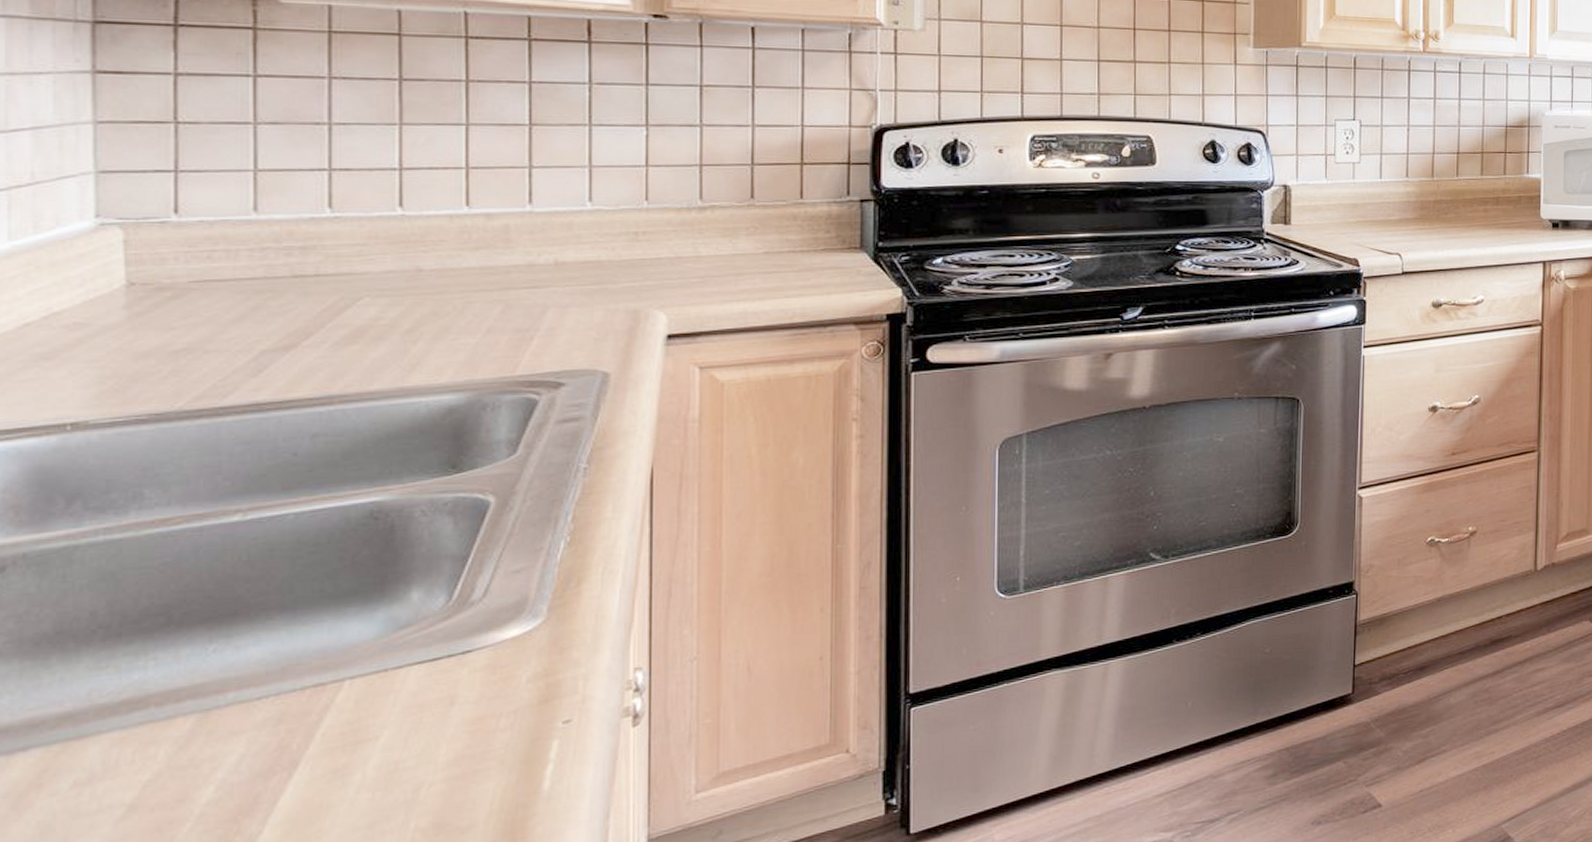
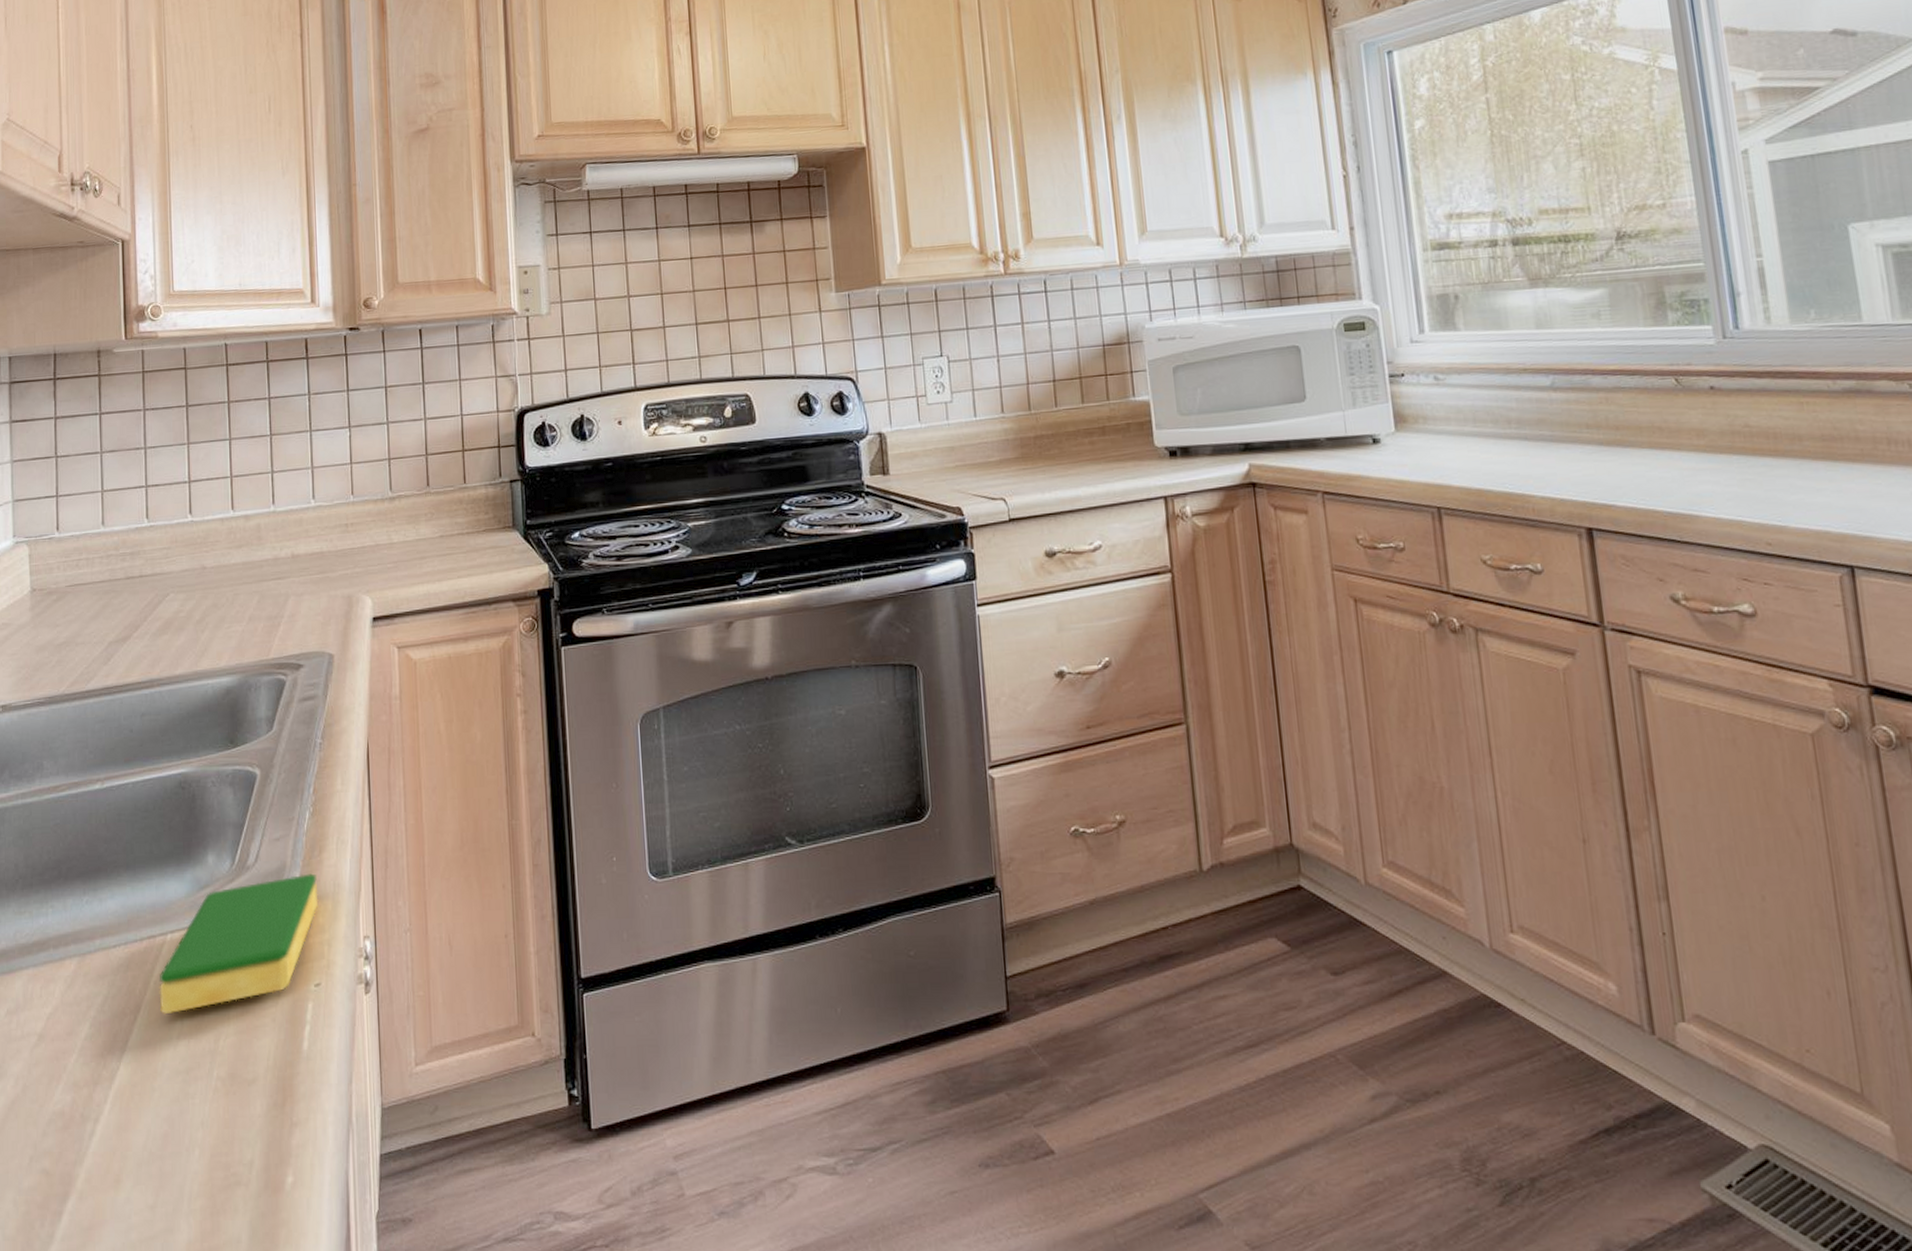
dish sponge: none [329,606,573,769] -> present [159,873,319,1015]

